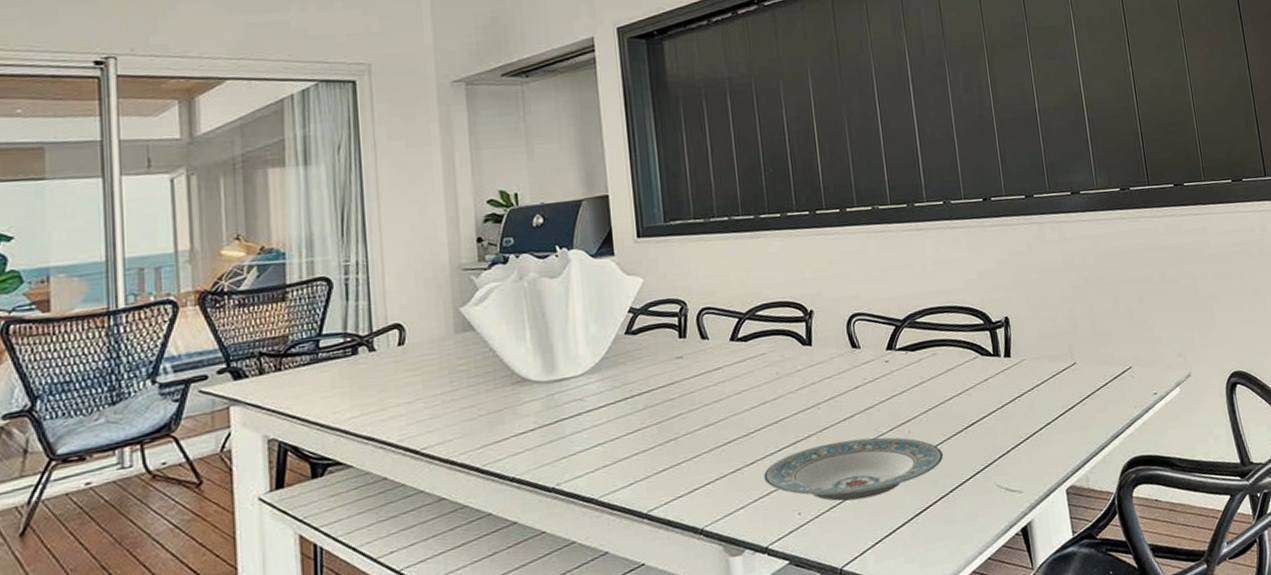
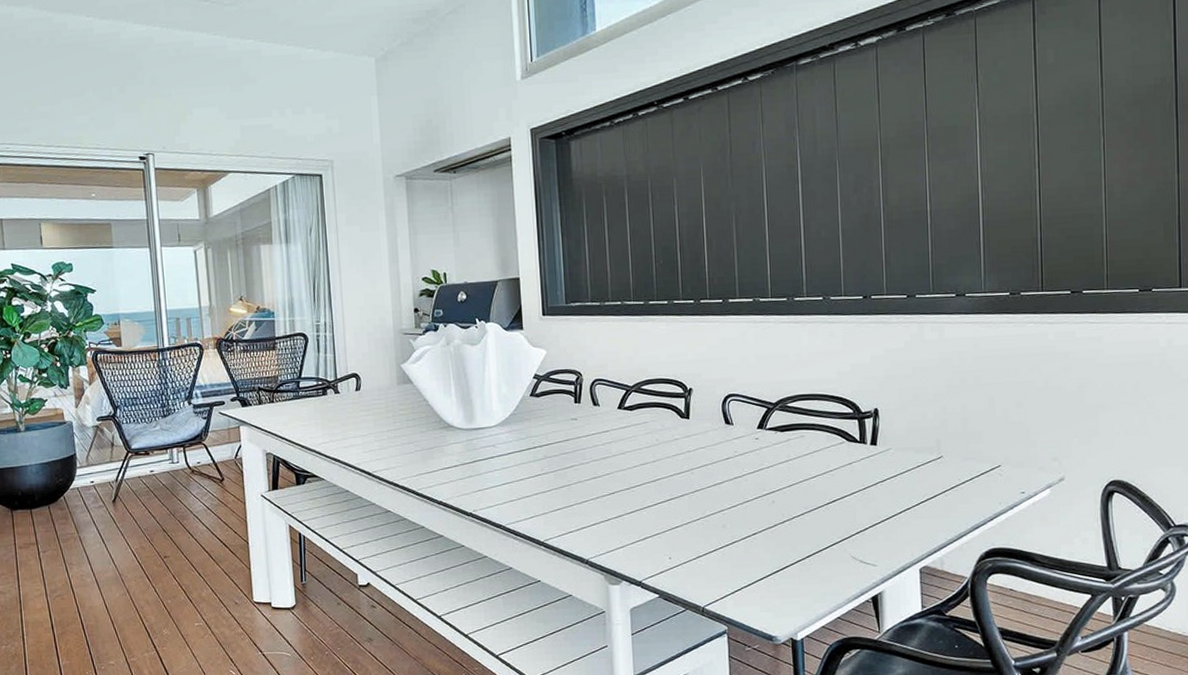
plate: present [764,437,944,501] -> none [641,502,804,554]

